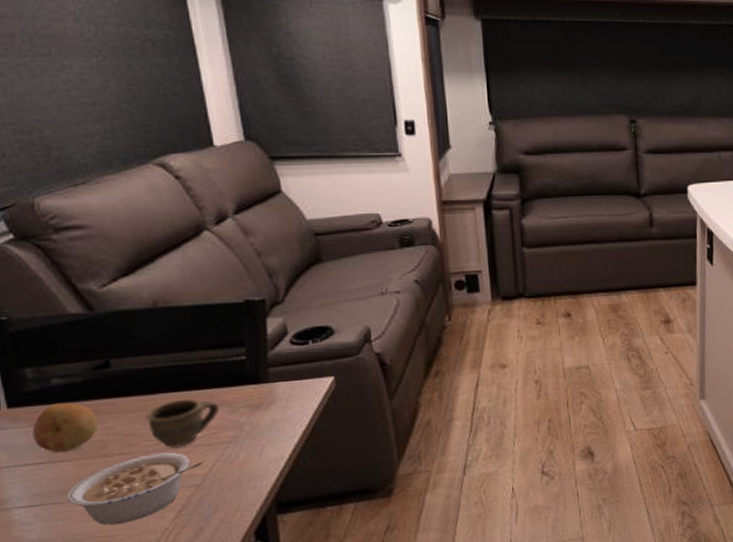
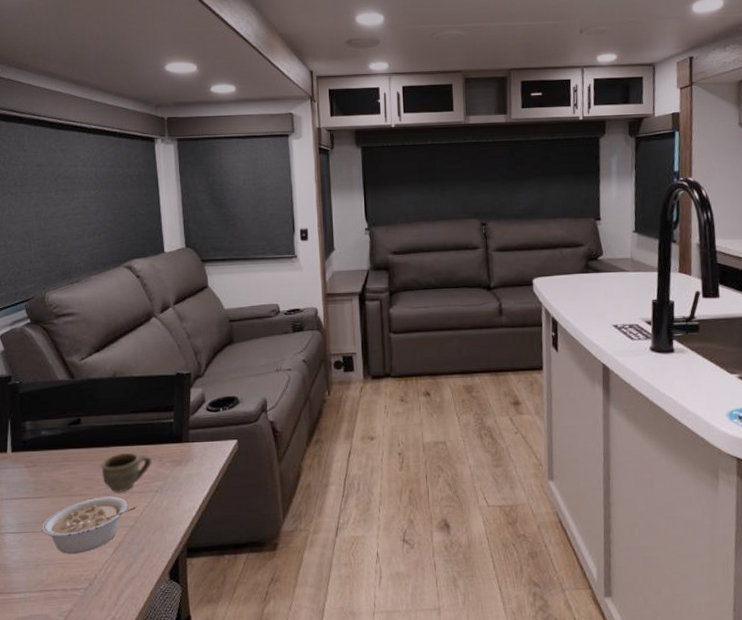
fruit: present [32,403,99,453] -> none [25,451,68,491]

